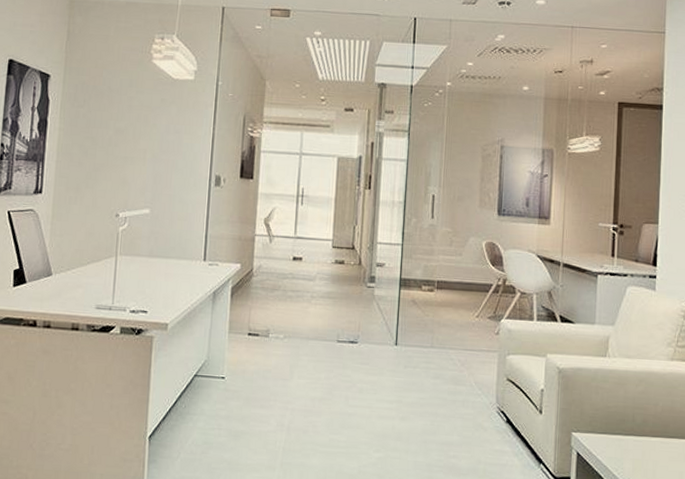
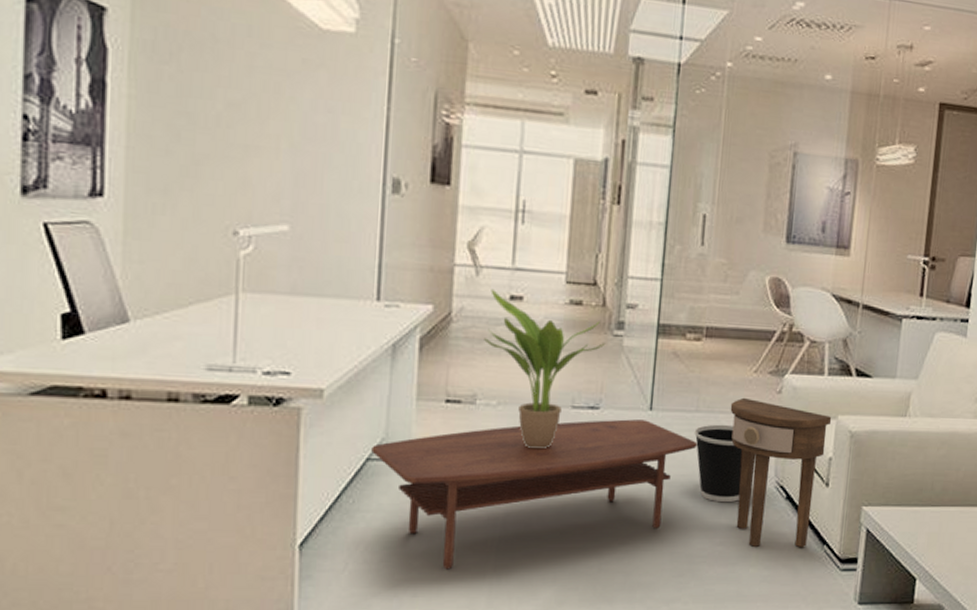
coffee table: none [198,352,433,463] -> present [371,419,698,570]
potted plant: none [275,252,362,373] -> present [484,288,606,450]
wastebasket: none [430,358,469,423] -> present [694,424,743,503]
side table: none [458,337,542,465] -> present [730,397,832,548]

